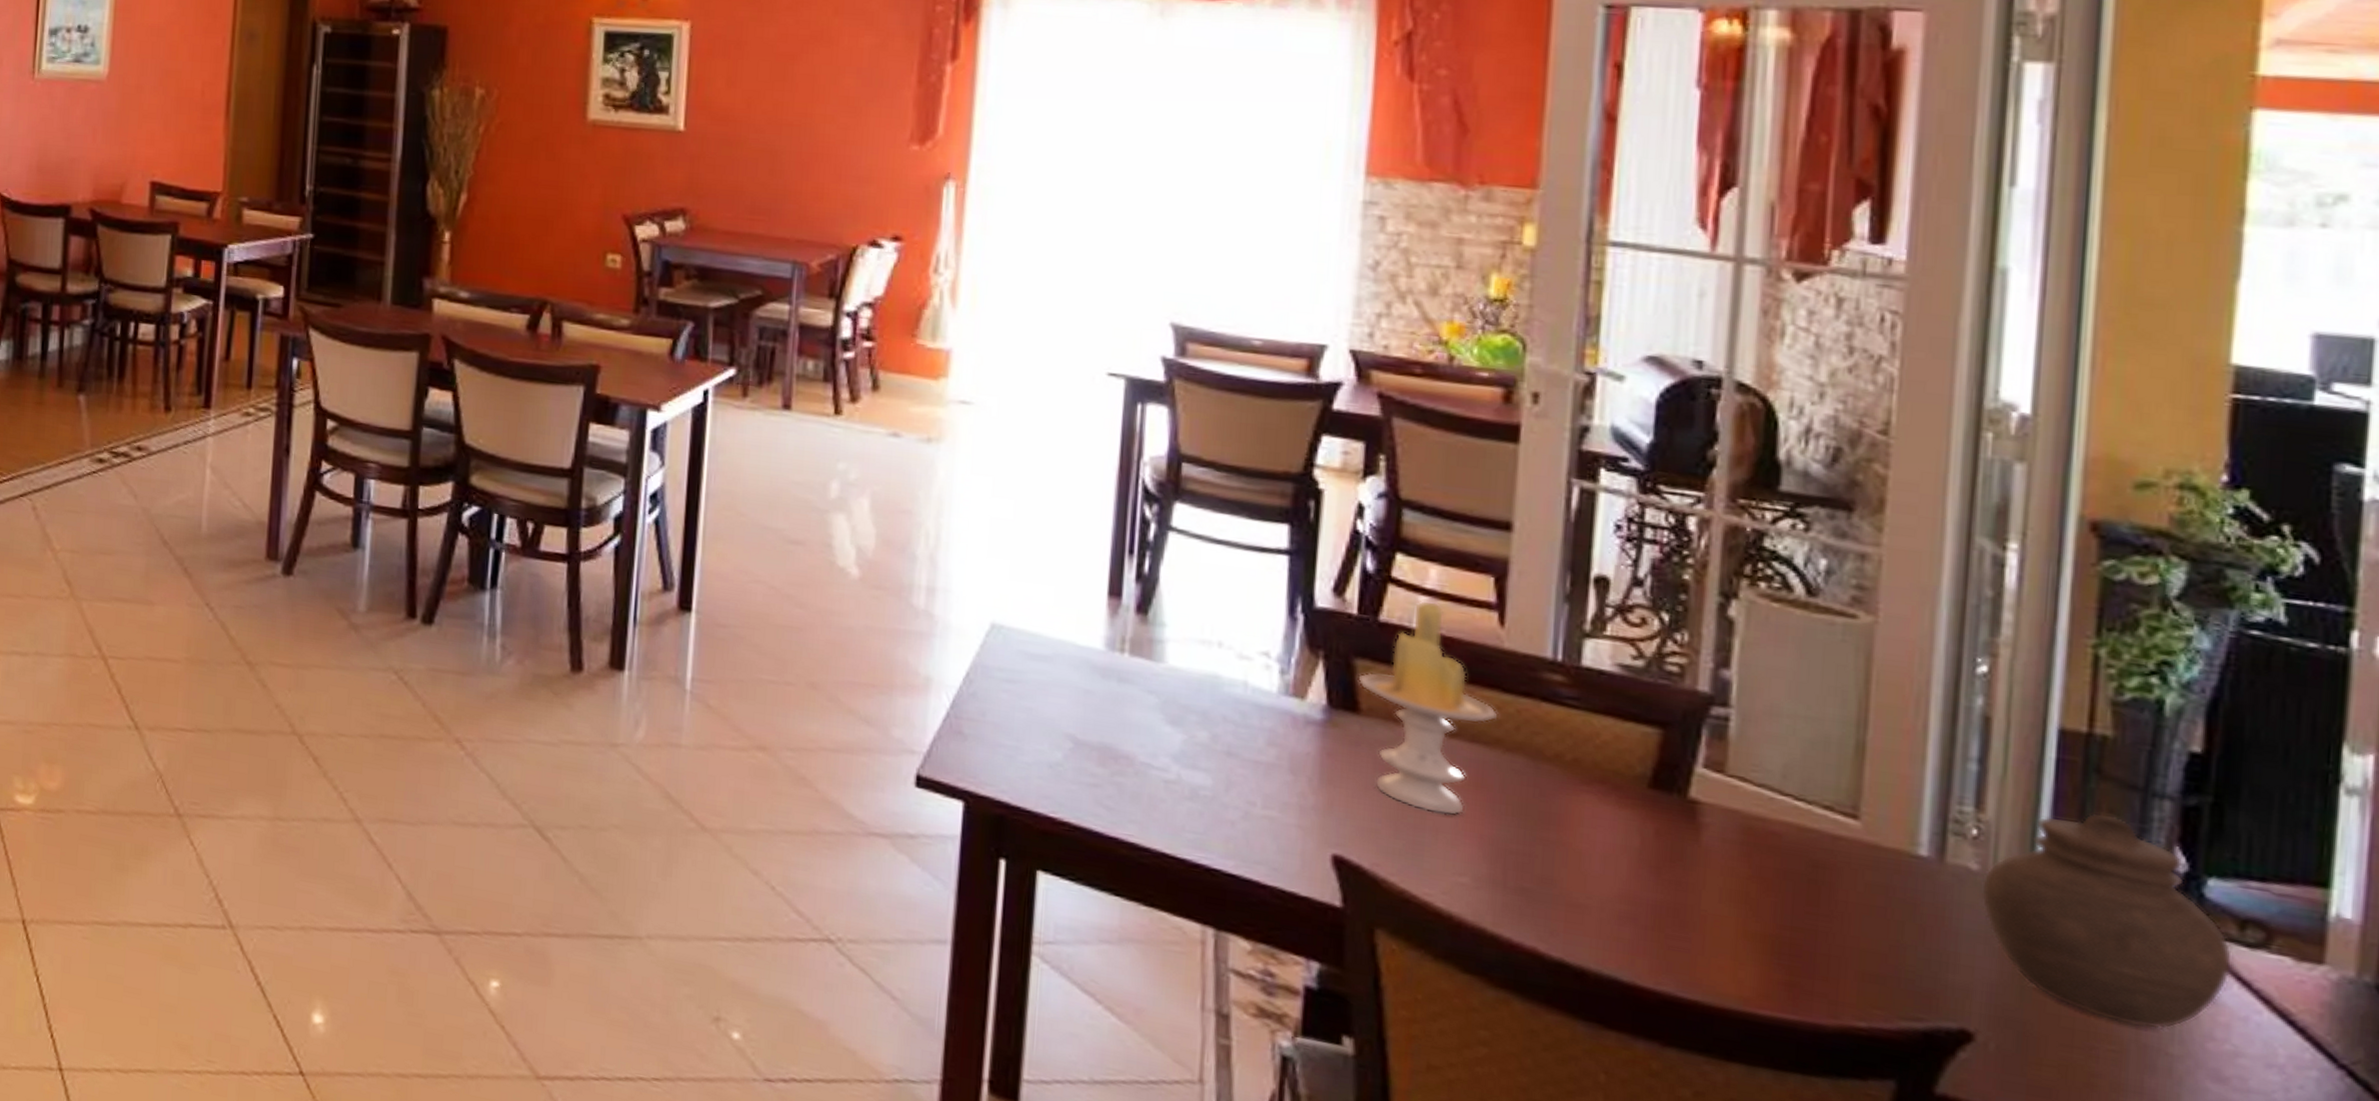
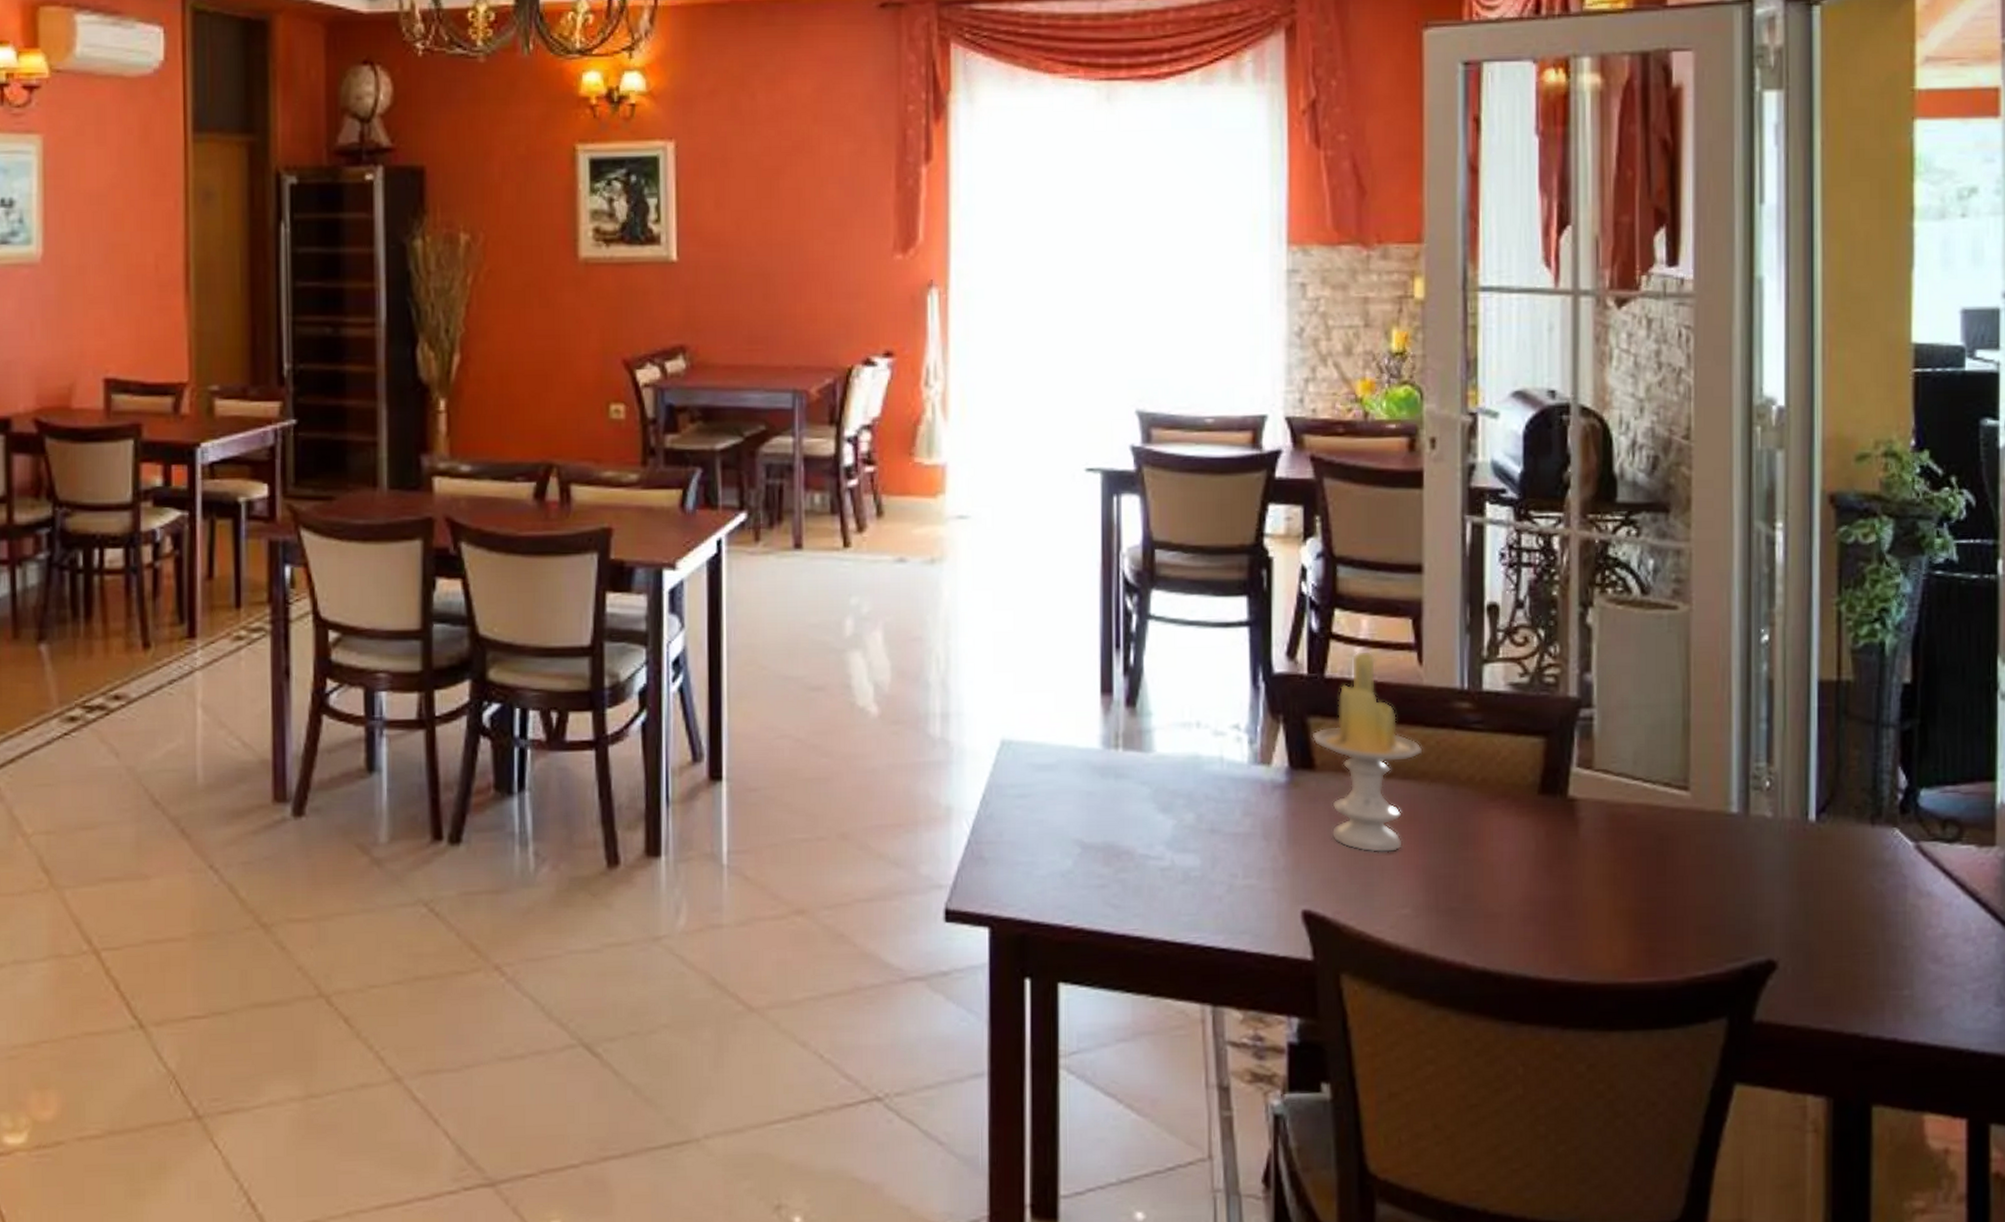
jar: present [1981,813,2234,1029] -> none [1775,748,1940,929]

